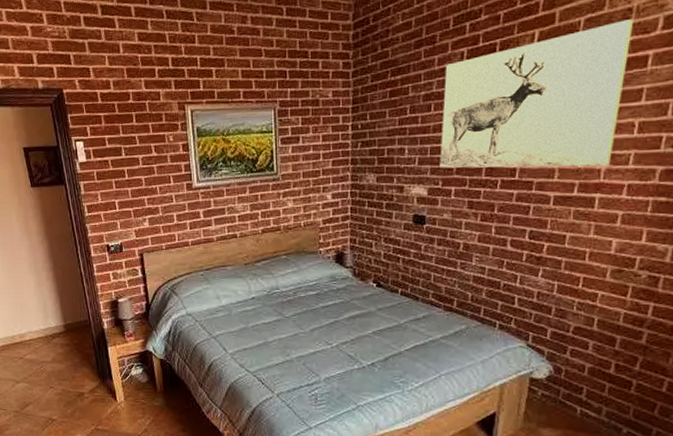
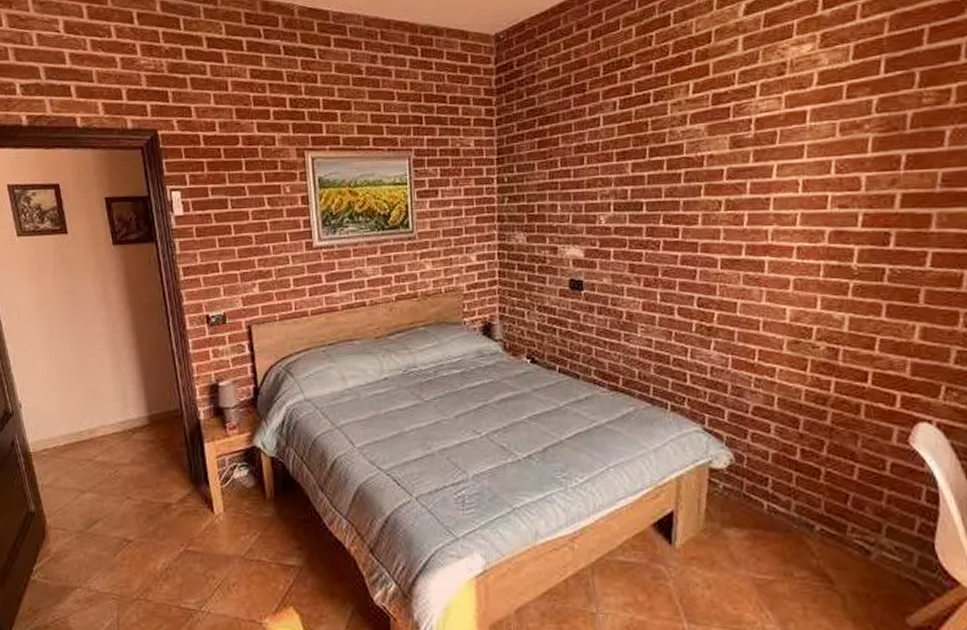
wall art: present [440,19,634,168] -> none [595,73,789,227]

